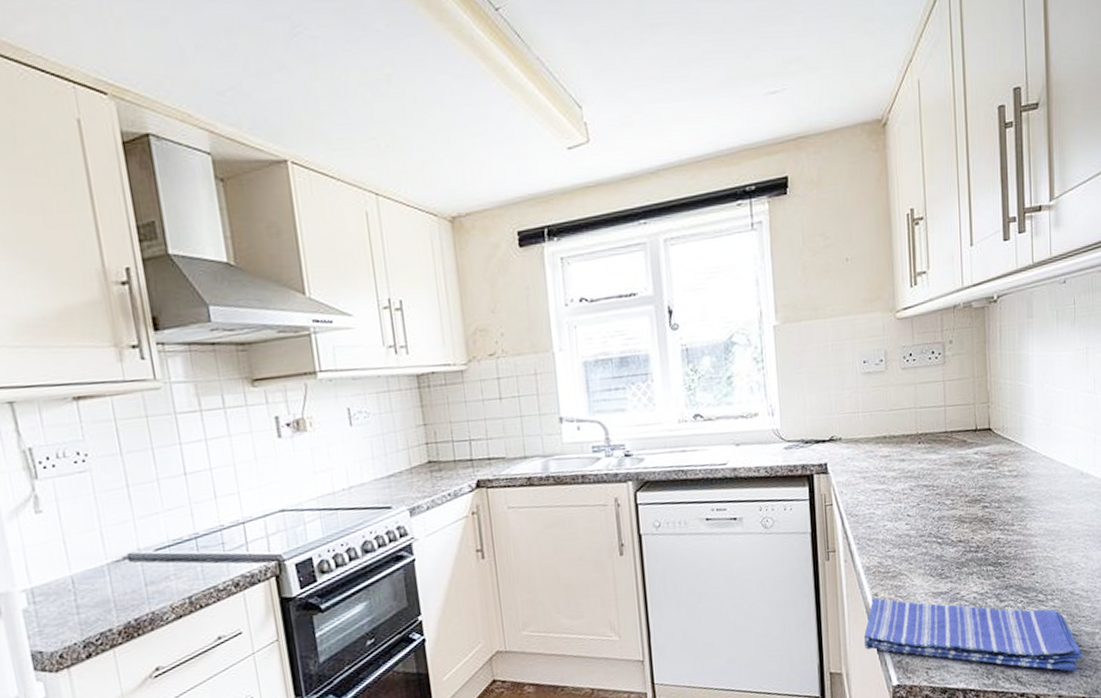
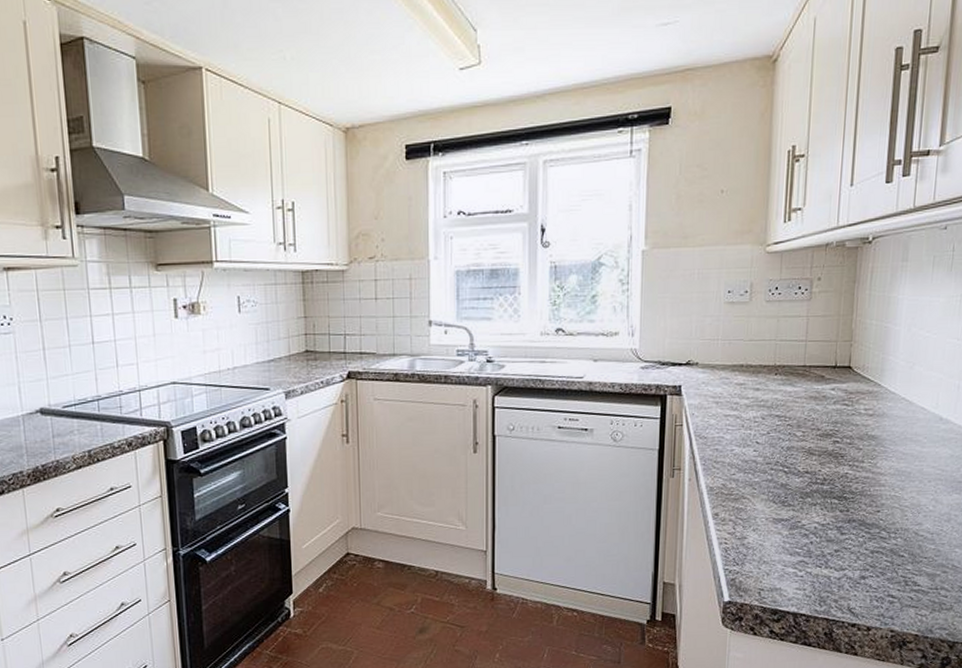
dish towel: present [863,598,1083,672] -> none [699,517,921,610]

